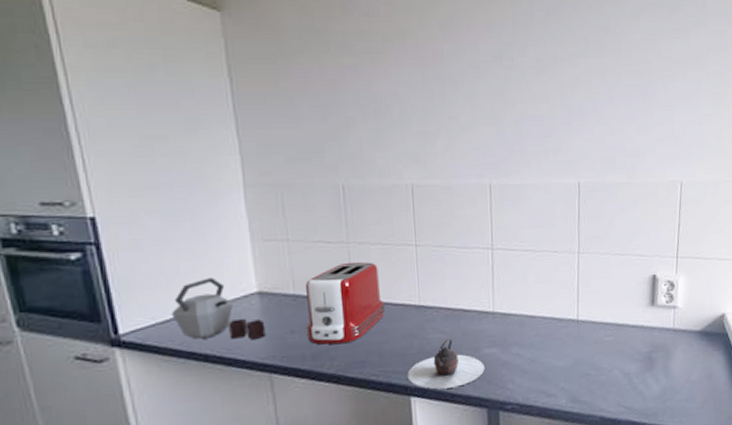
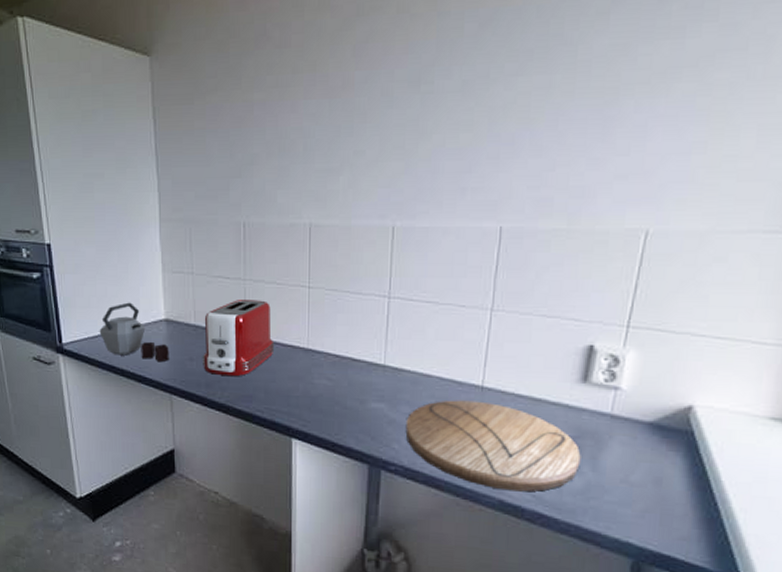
teapot: present [407,338,485,390] -> none [290,385,370,437]
cutting board: none [517,333,657,408] -> present [405,400,581,492]

